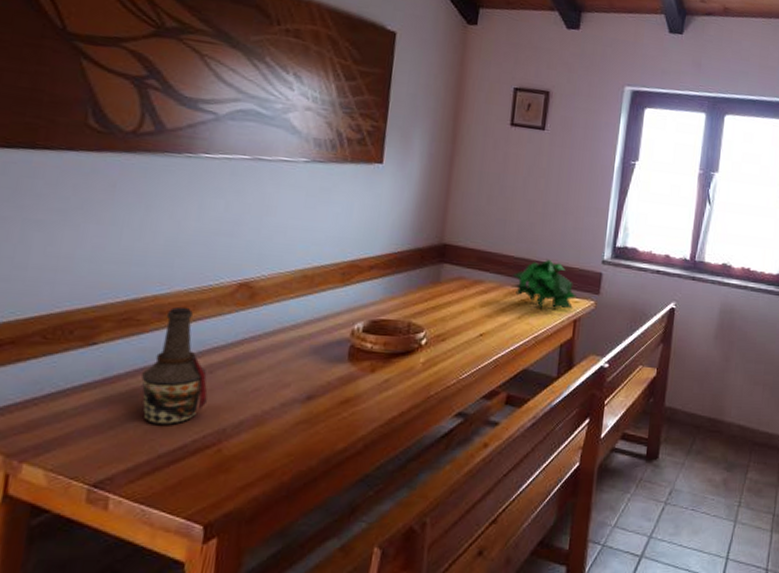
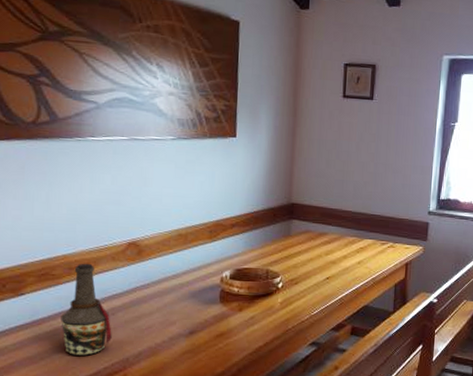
plant: present [512,259,578,310] -> none [351,212,408,254]

